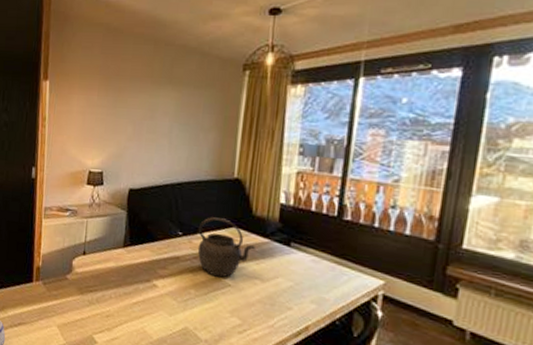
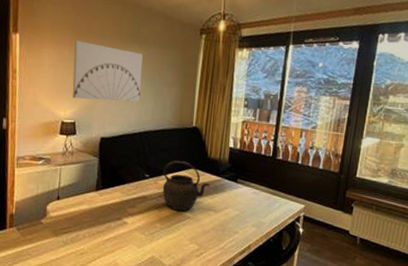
wall art: none [100,85,176,150] -> present [72,40,143,102]

